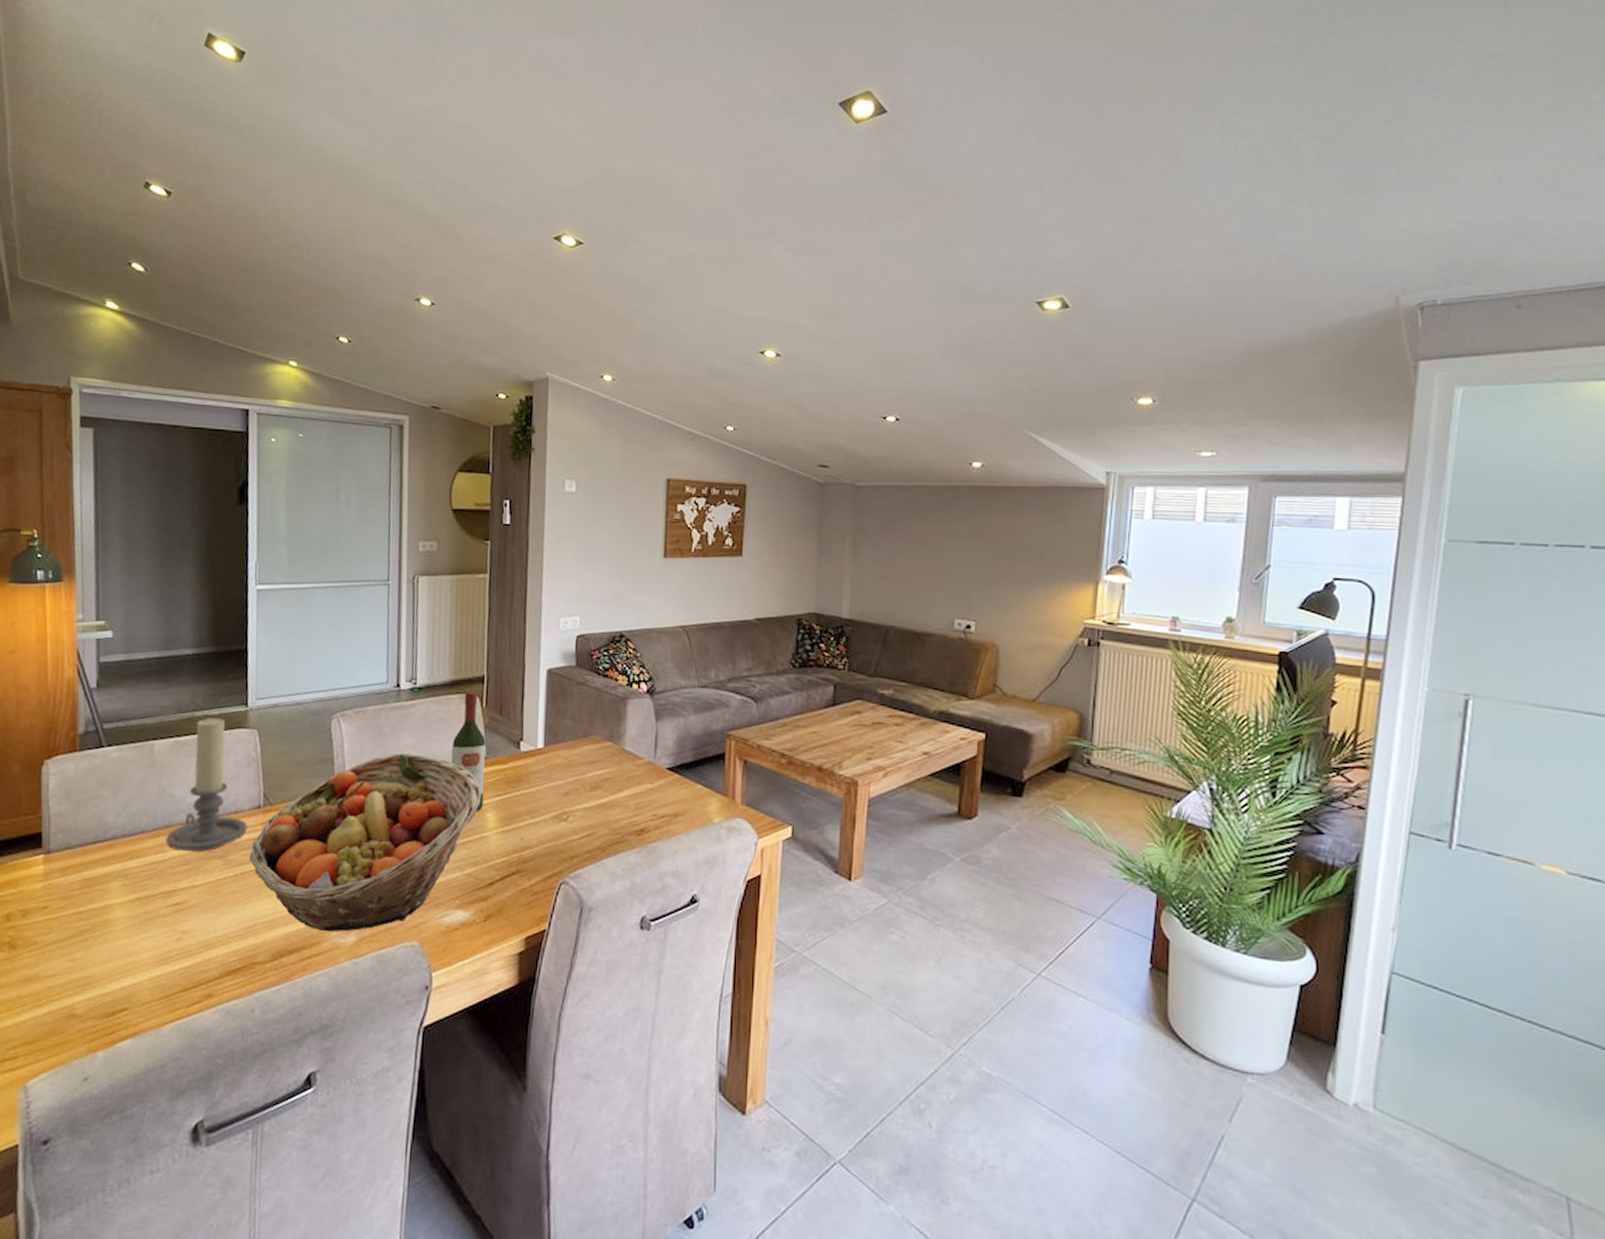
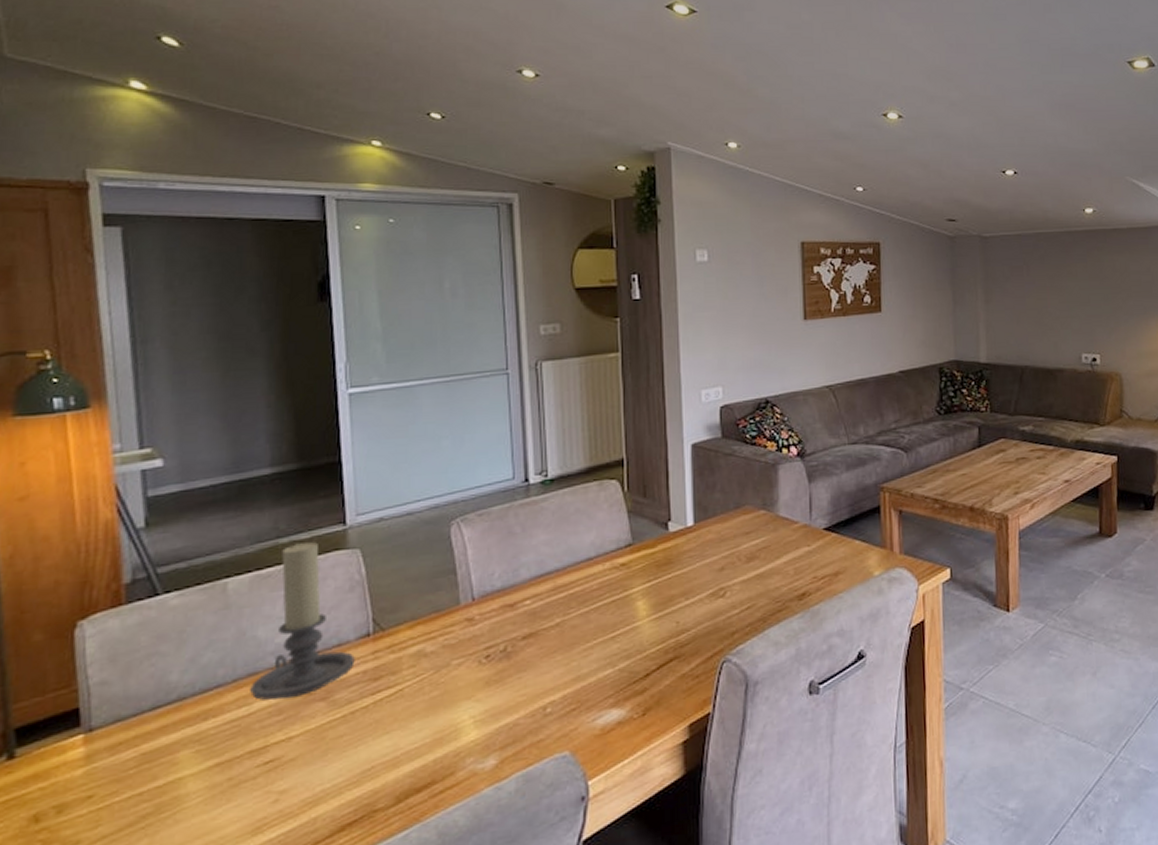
fruit basket: present [249,753,482,932] -> none [359,550,629,760]
wine bottle: present [451,691,486,812] -> none [593,476,633,603]

